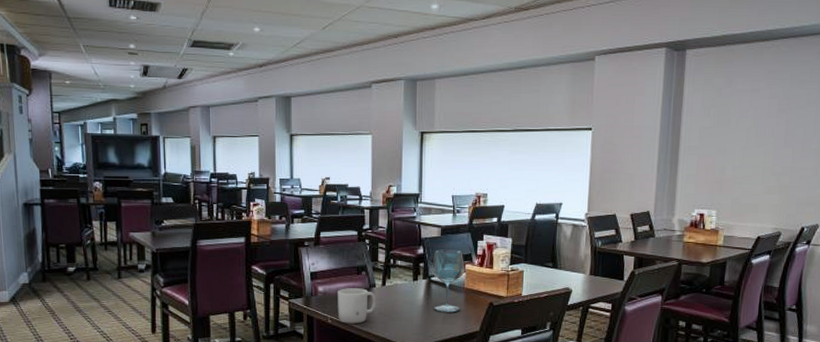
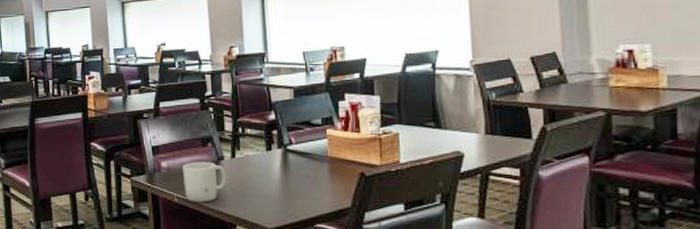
wine glass: present [431,249,465,313] -> none [286,113,327,186]

